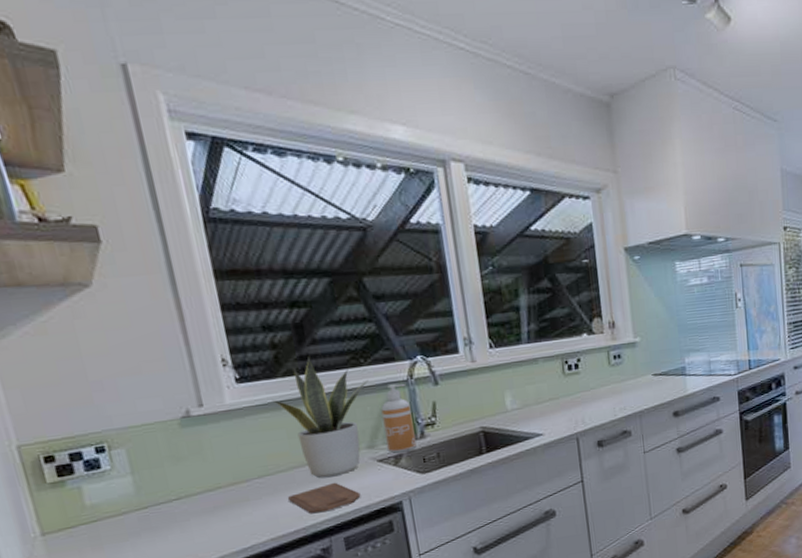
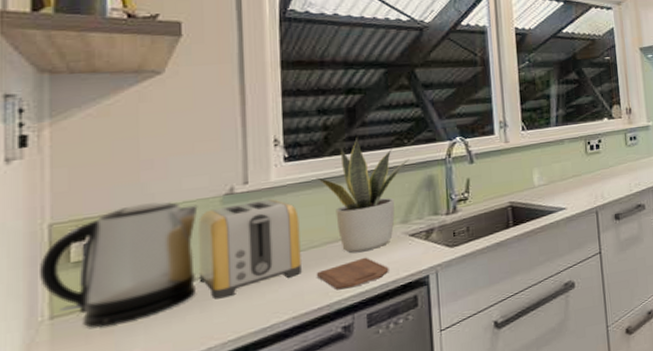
kettle: none [18,424,173,544] -> present [40,202,198,328]
toaster: none [160,421,273,521] -> present [197,198,302,299]
soap dispenser: present [381,383,417,453] -> none [418,162,448,228]

